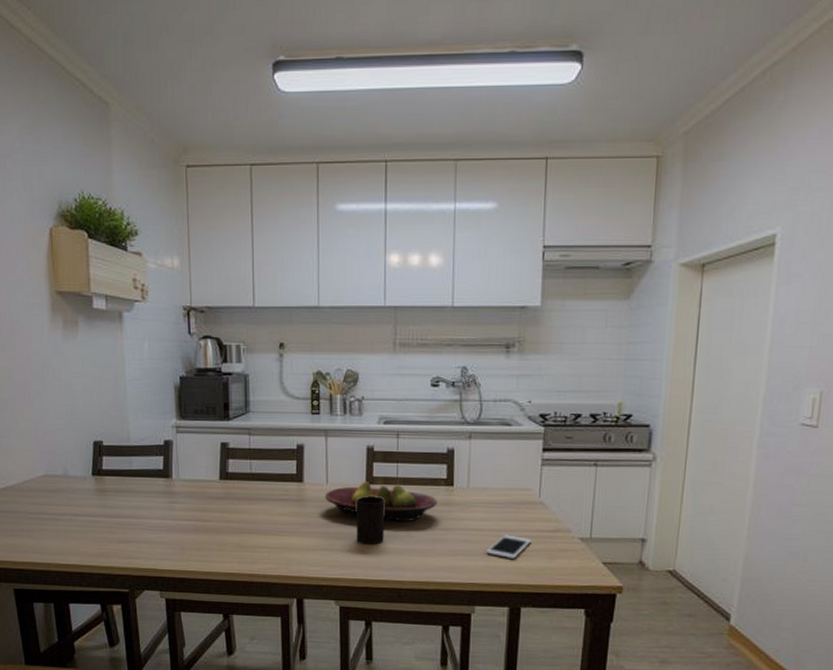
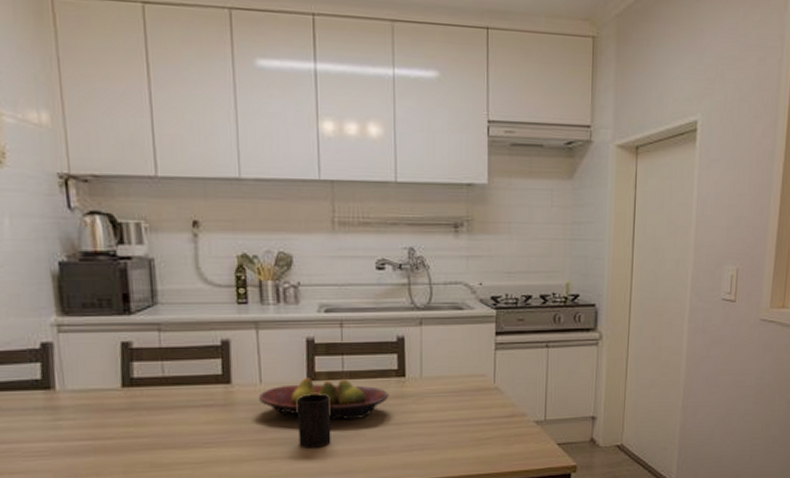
cell phone: present [486,534,531,560] -> none [443,424,488,450]

